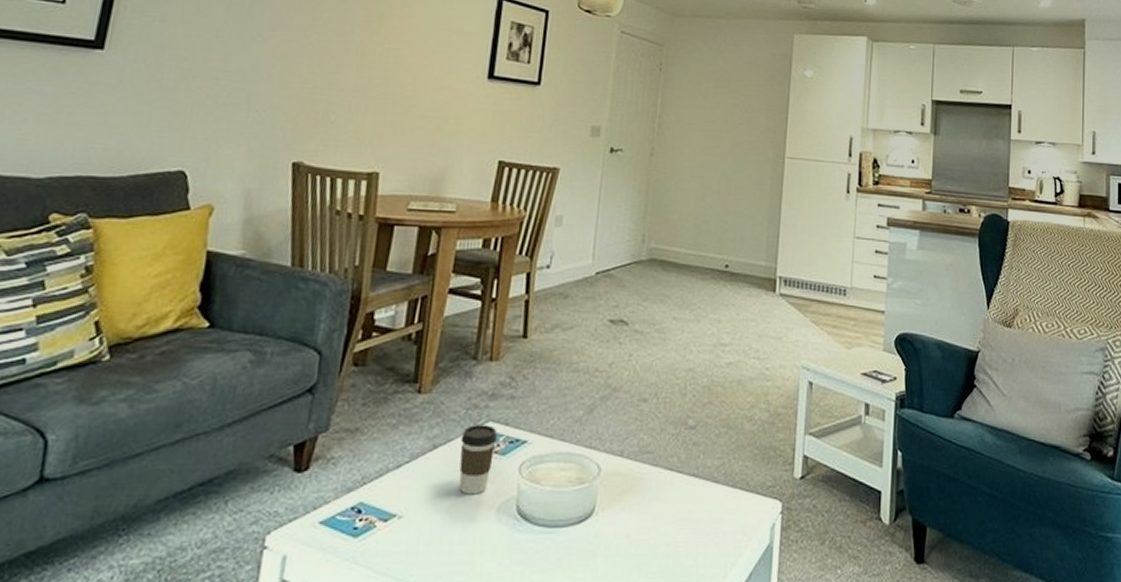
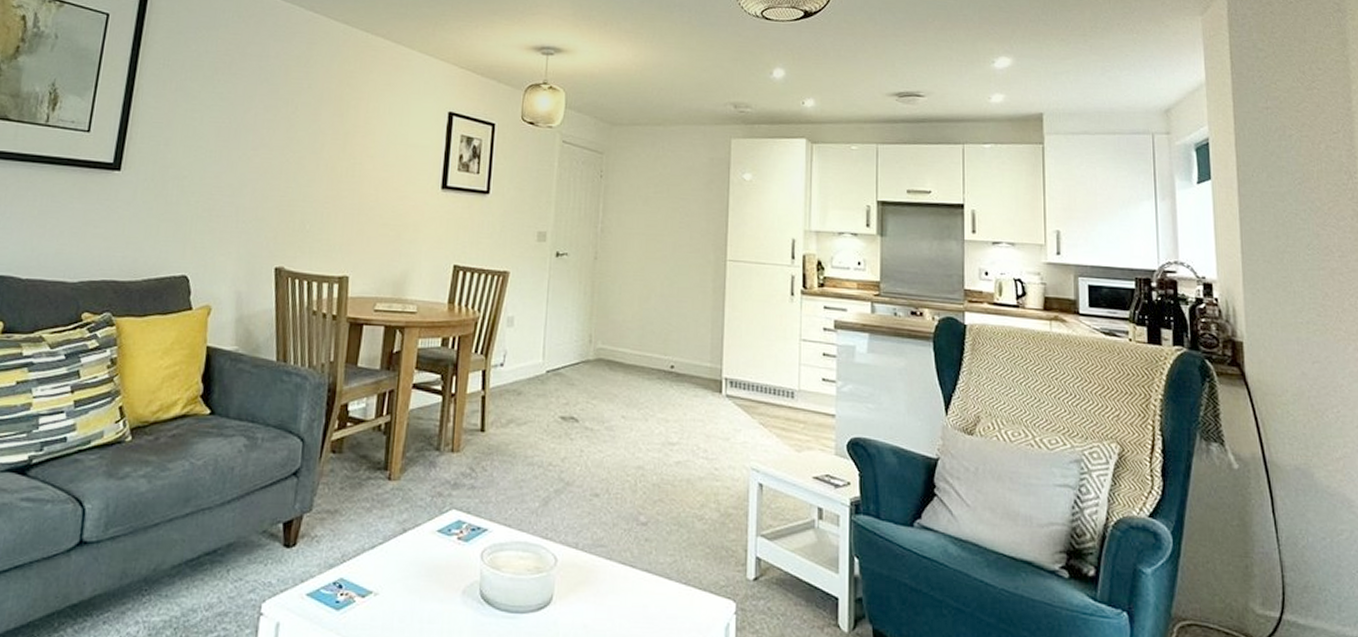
coffee cup: present [459,425,497,495] -> none [427,512,460,577]

